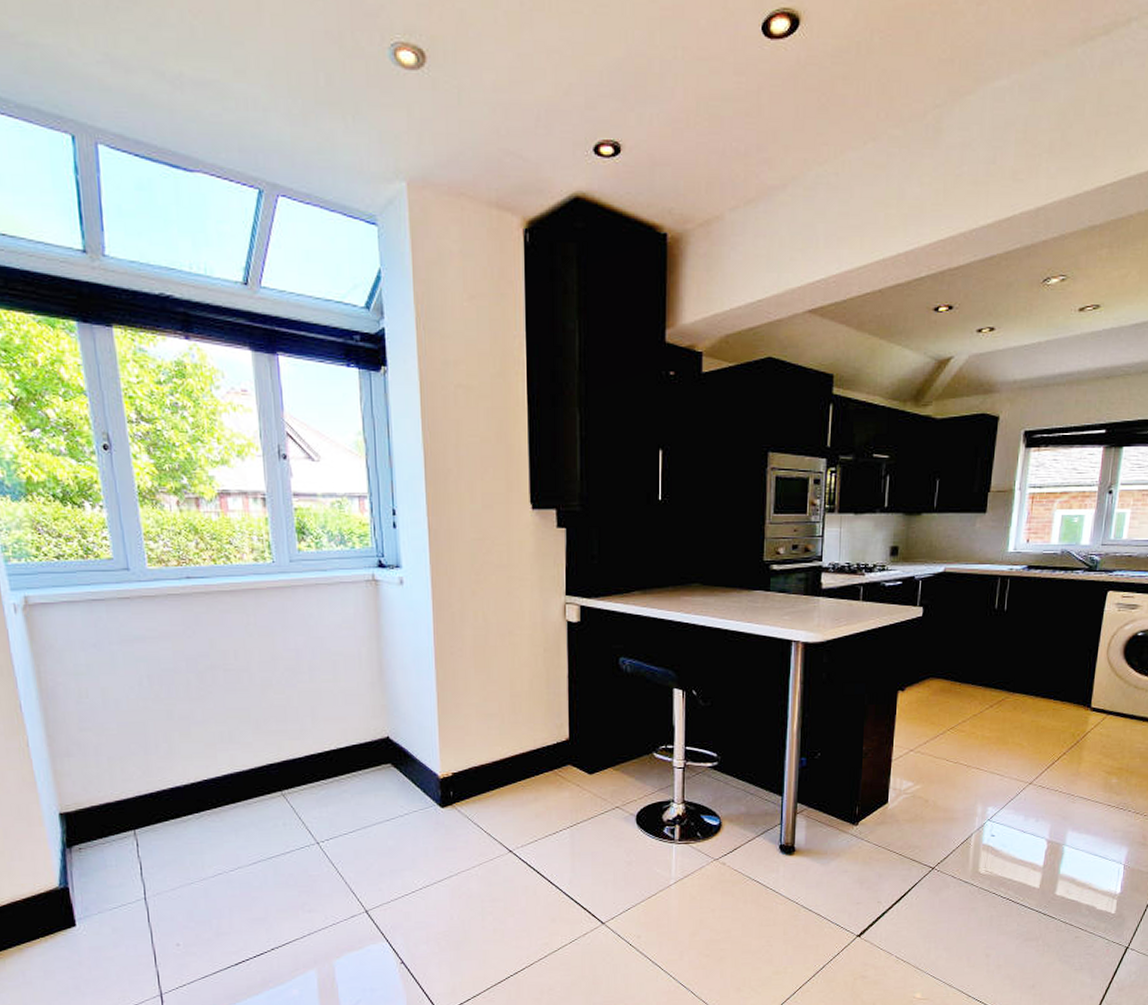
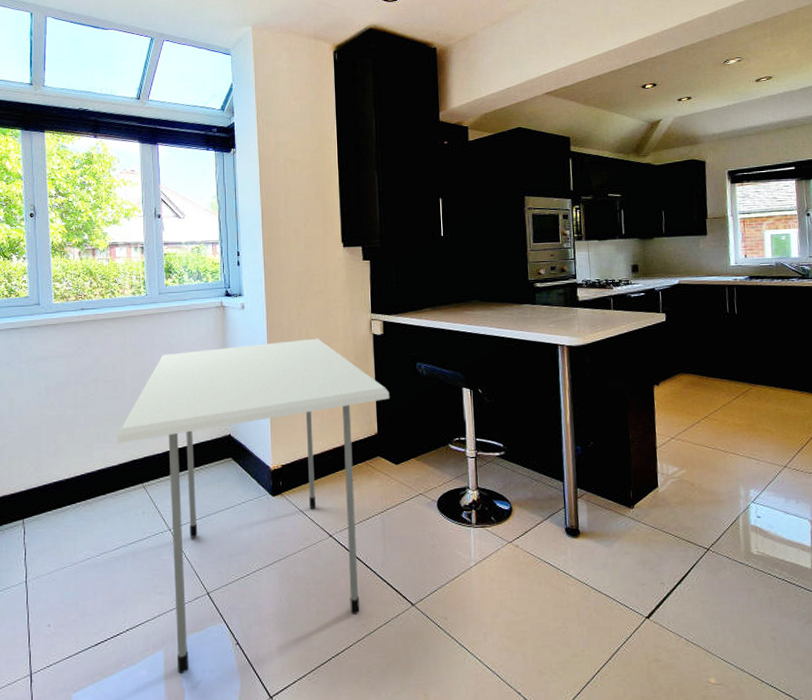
dining table: none [244,624,586,993] -> present [116,338,390,674]

